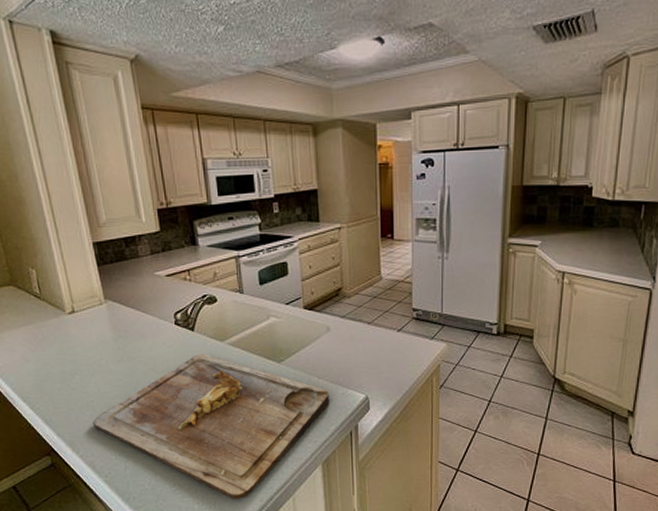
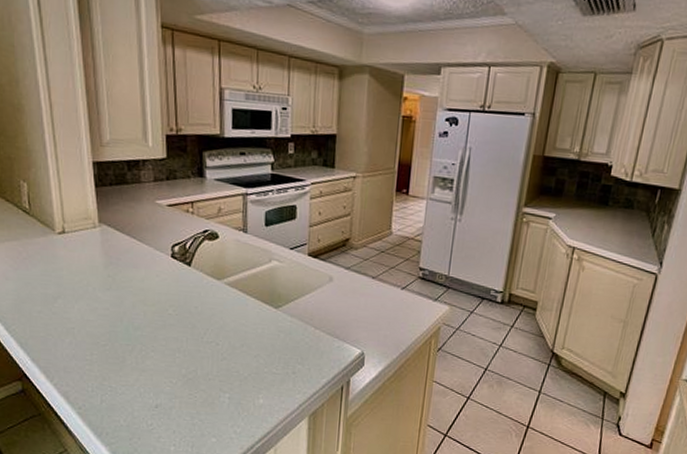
cutting board: present [93,353,330,499] -> none [72,290,324,445]

